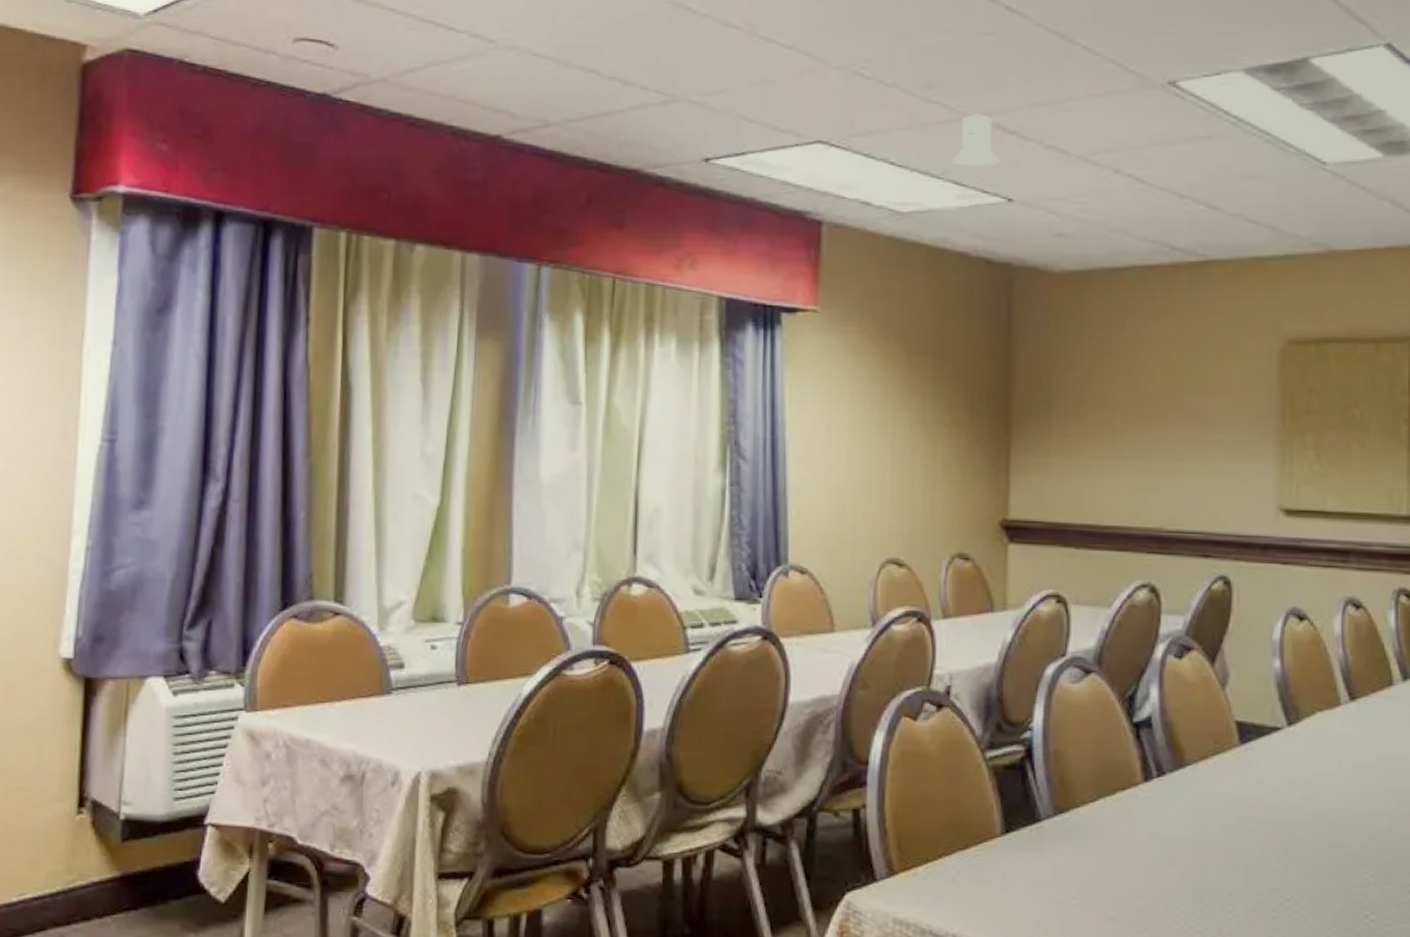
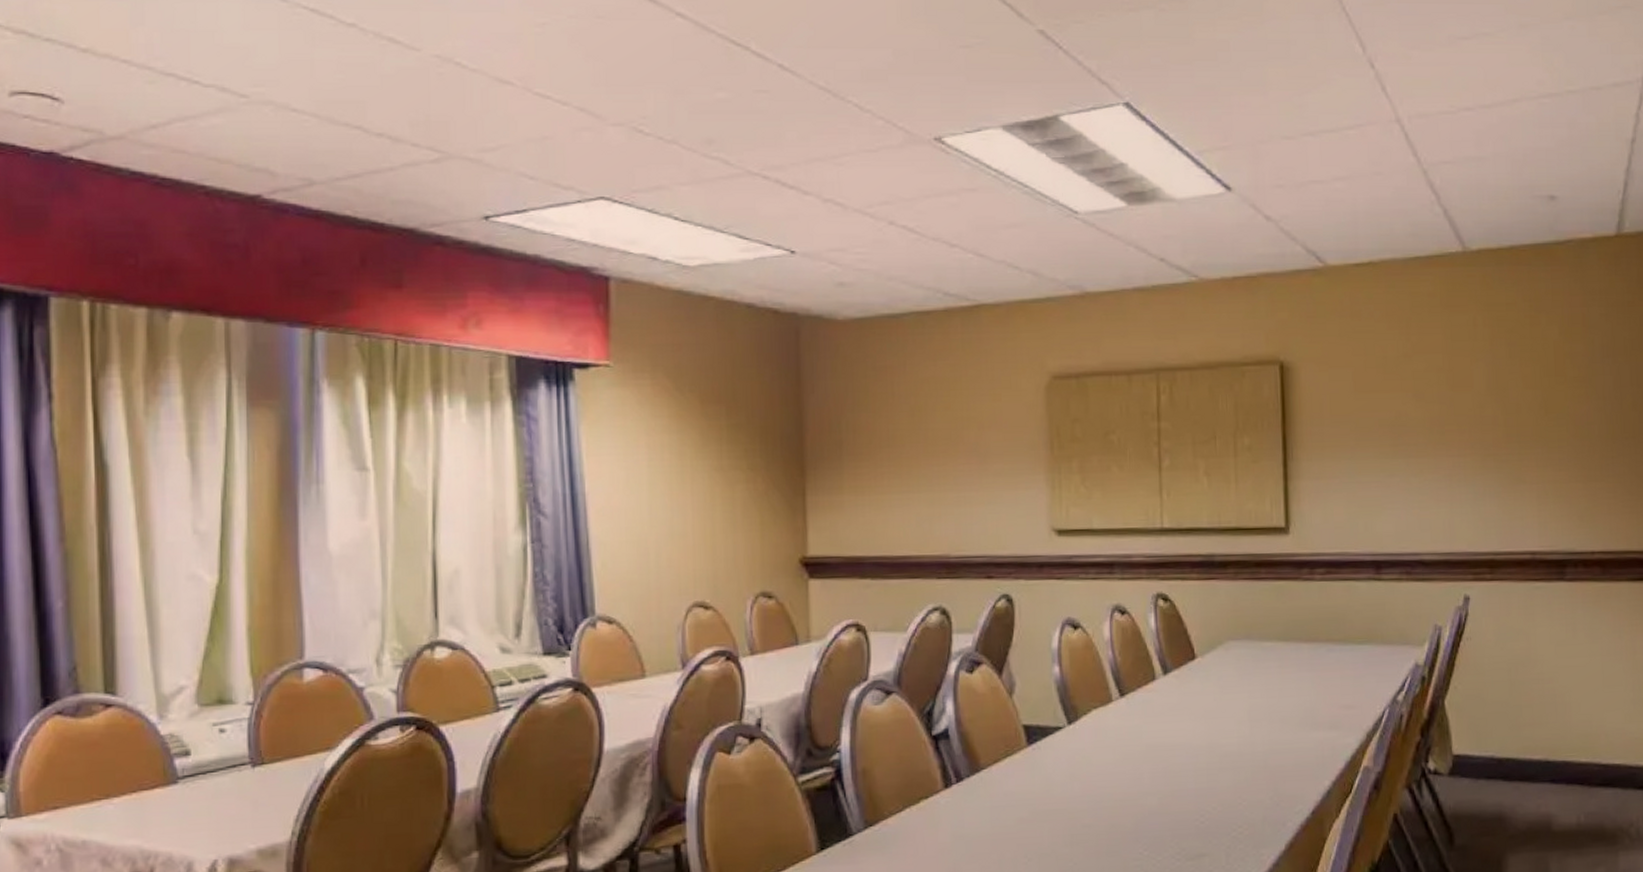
knight helmet: present [952,114,1000,166] -> none [735,170,781,220]

